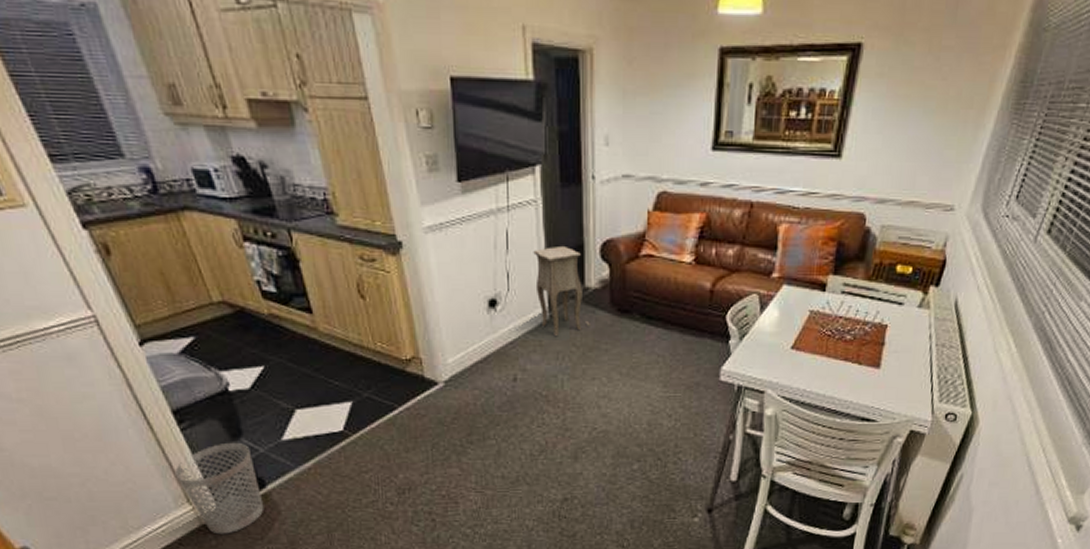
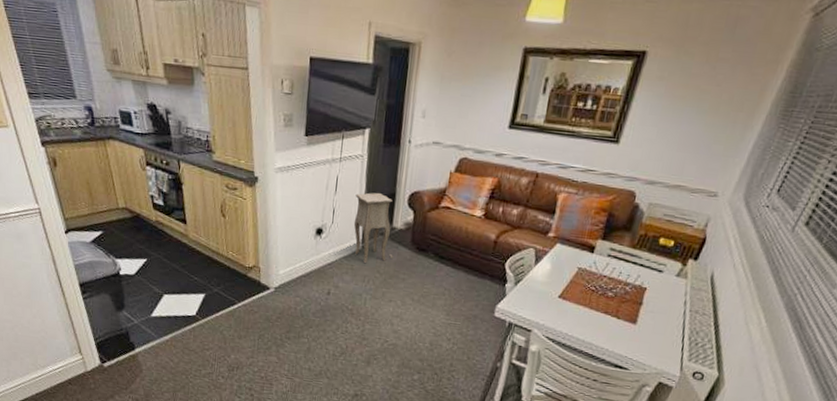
wastebasket: present [174,442,264,535] -> none [74,312,131,381]

